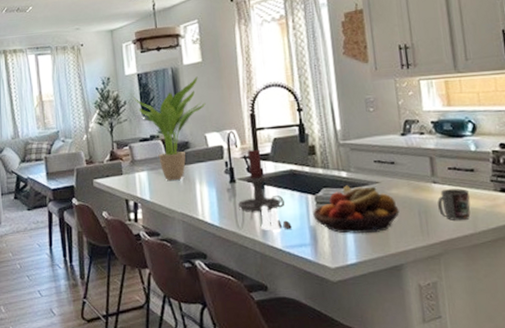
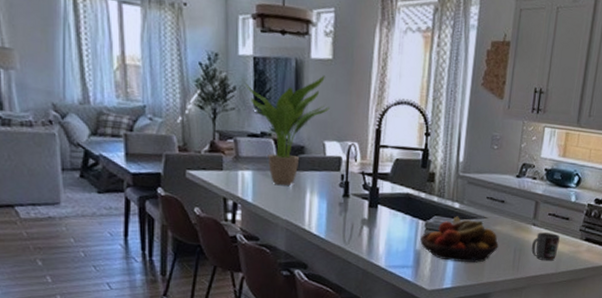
candle holder: present [238,149,285,212] -> none [348,166,395,230]
salt and pepper shaker set: present [260,205,292,231] -> none [367,224,398,250]

